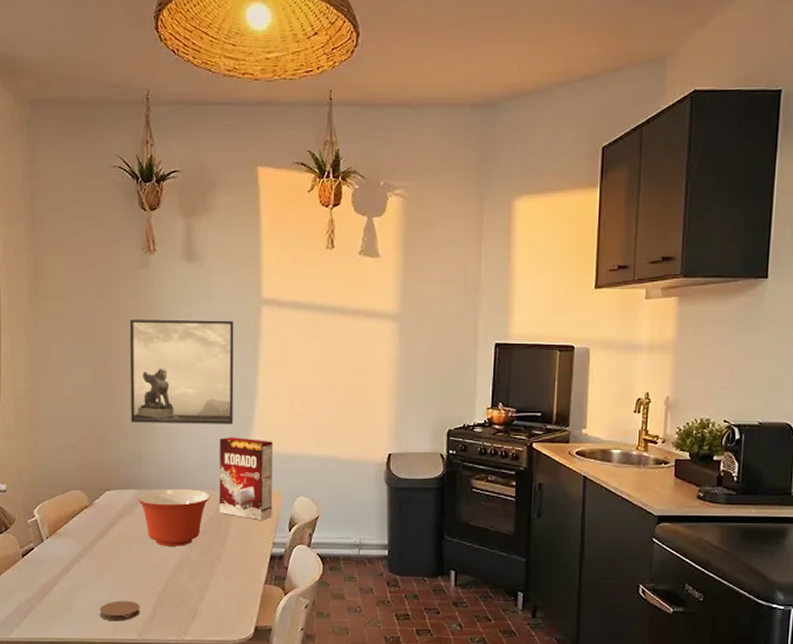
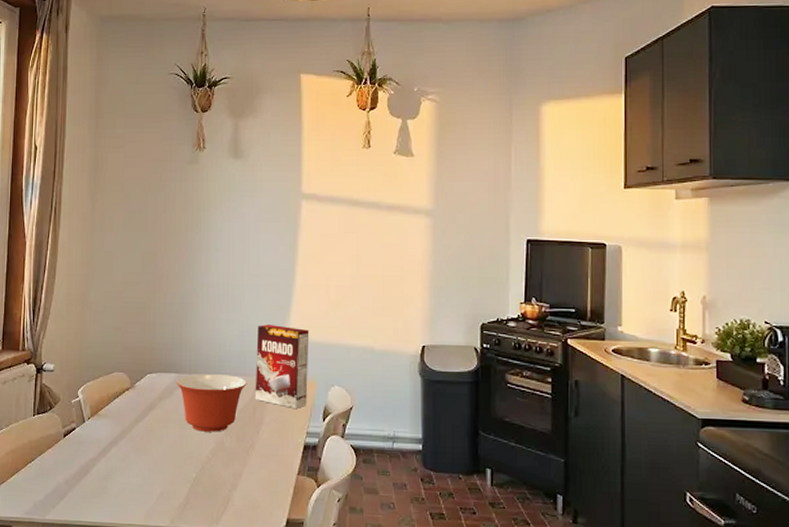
coaster: present [99,601,141,621] -> none [134,485,174,507]
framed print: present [129,319,234,424] -> none [174,210,275,312]

